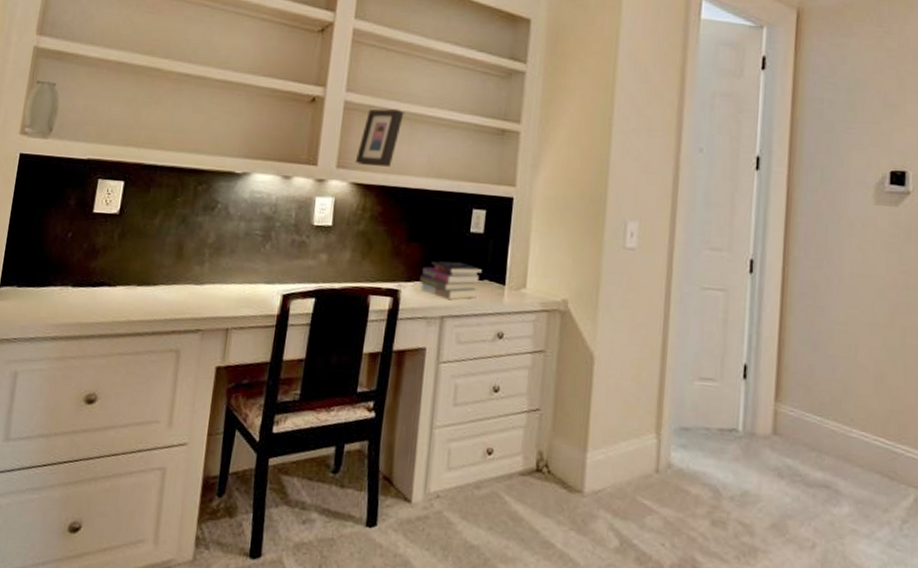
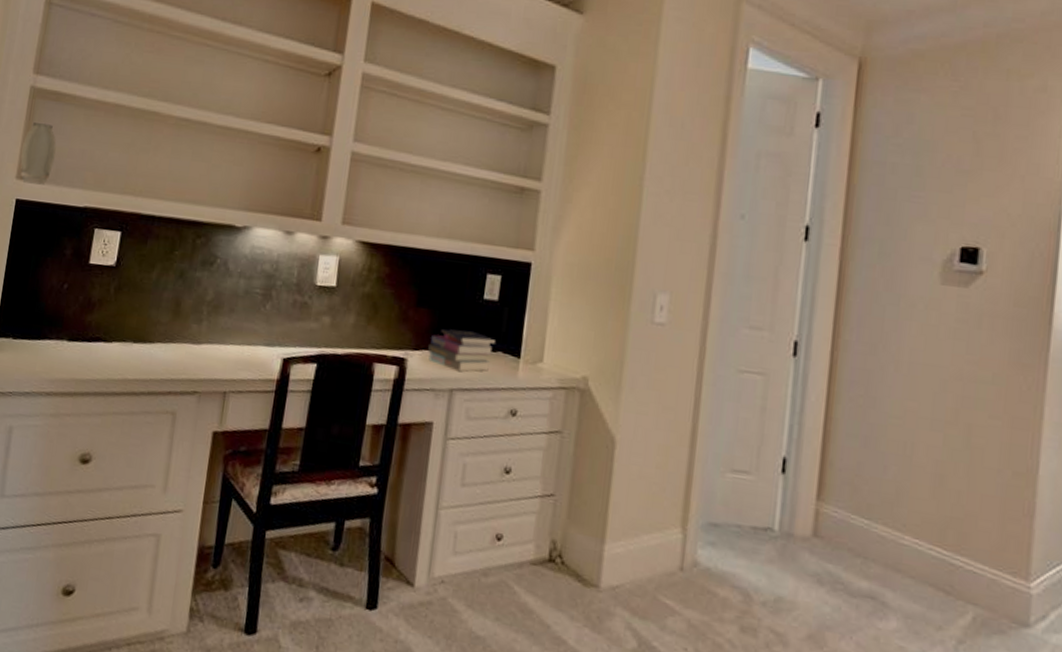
picture frame: present [355,109,404,167] -> none [361,161,415,225]

